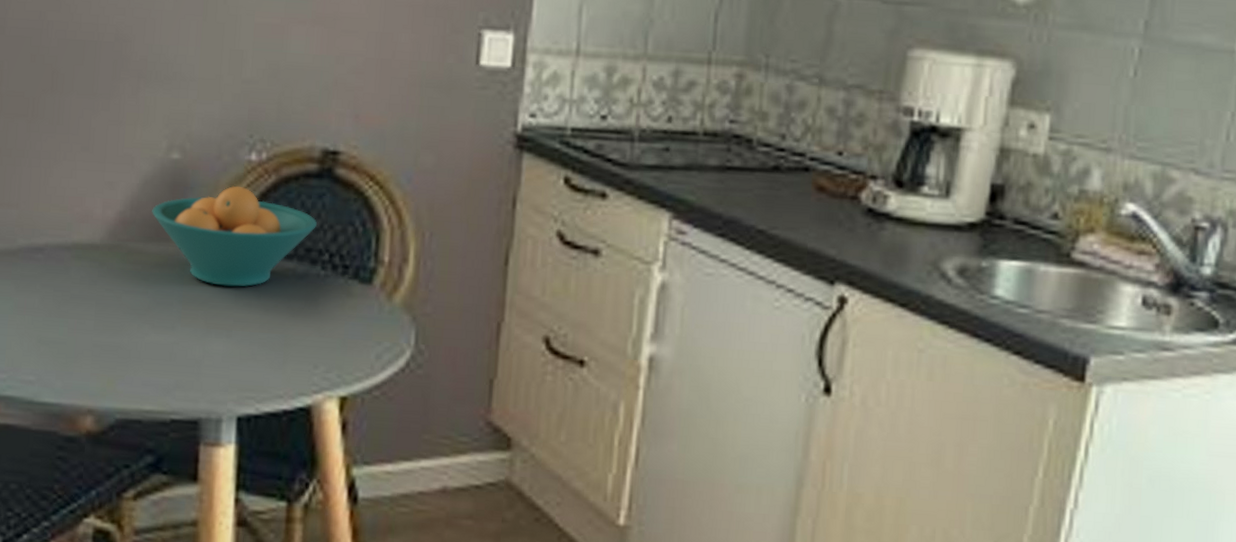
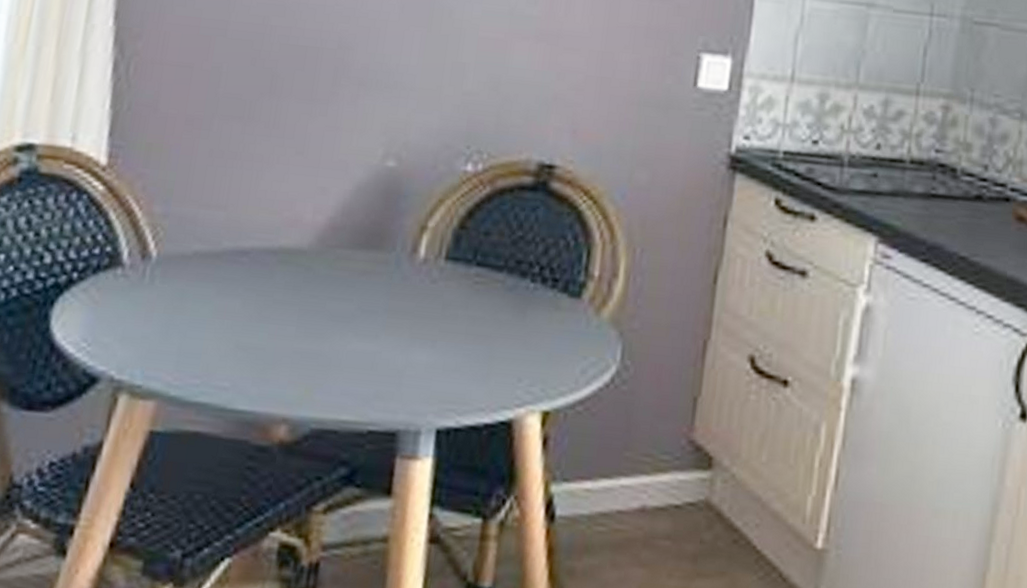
fruit bowl: present [152,185,317,287] -> none [363,195,529,297]

